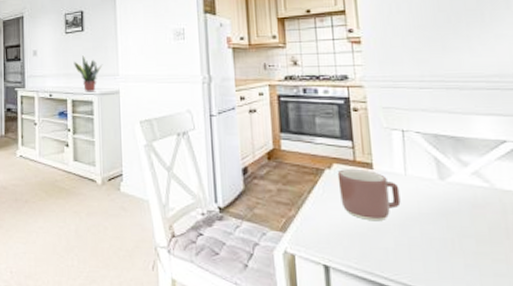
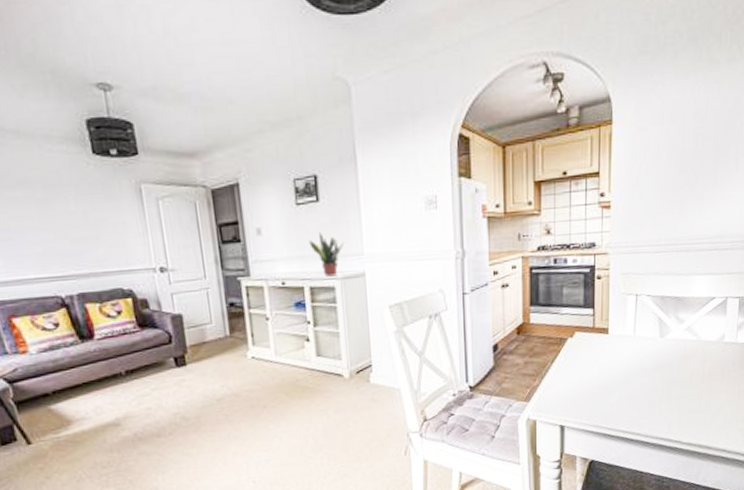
mug: present [337,169,401,222] -> none [578,335,628,381]

